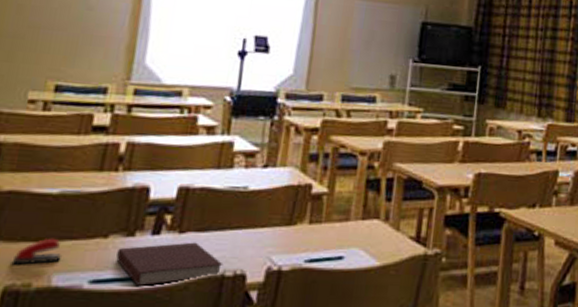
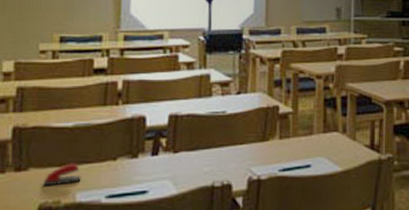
notebook: present [116,242,223,286] -> none [125,160,212,198]

